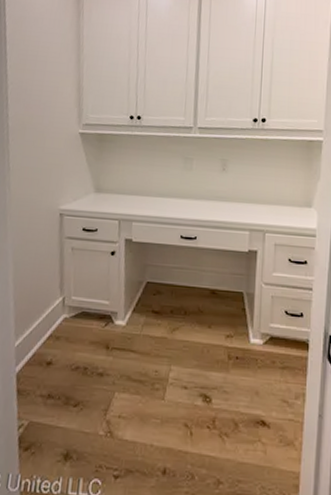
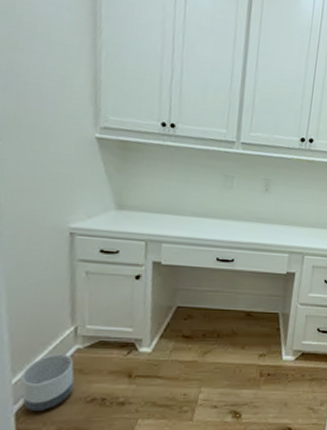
planter: none [21,321,62,374] -> present [20,353,75,411]

